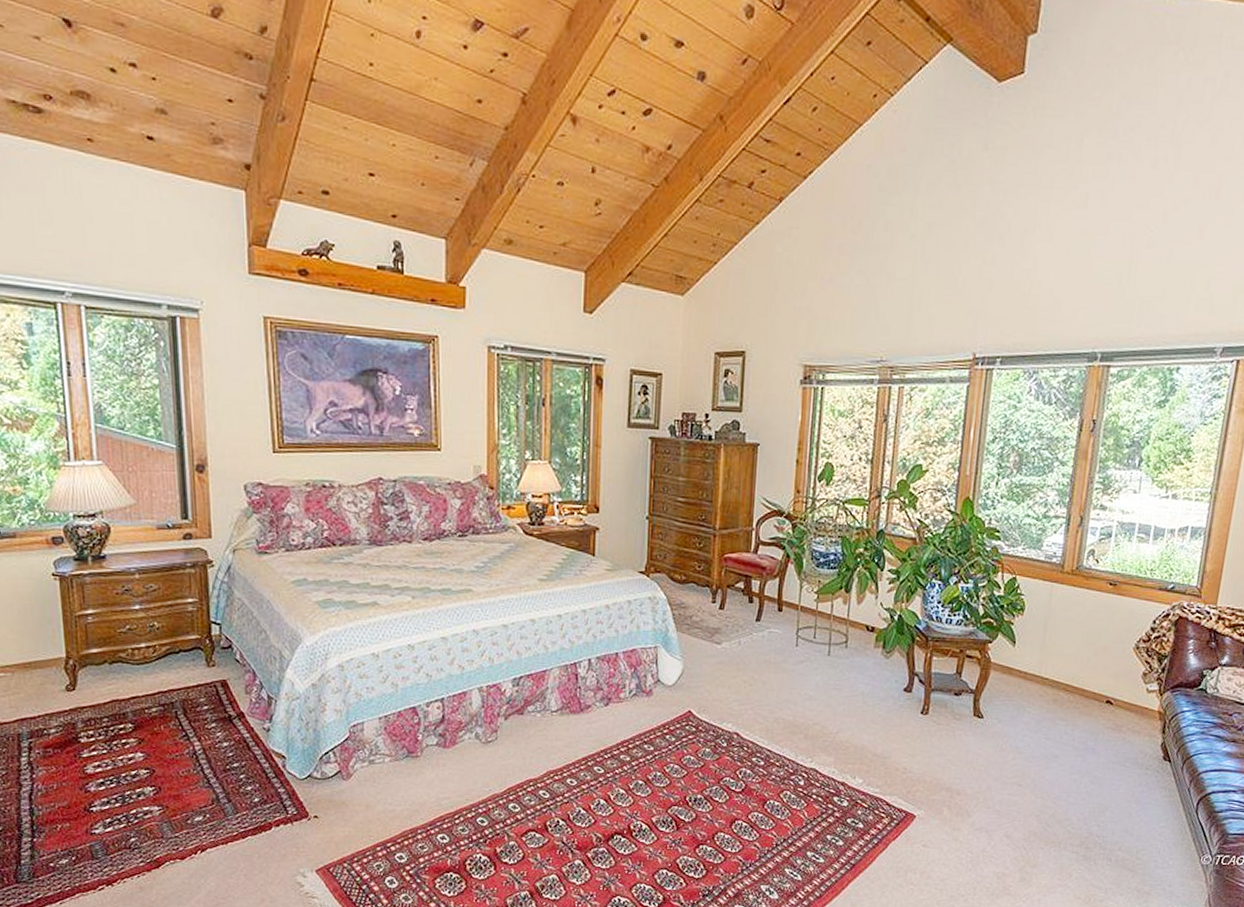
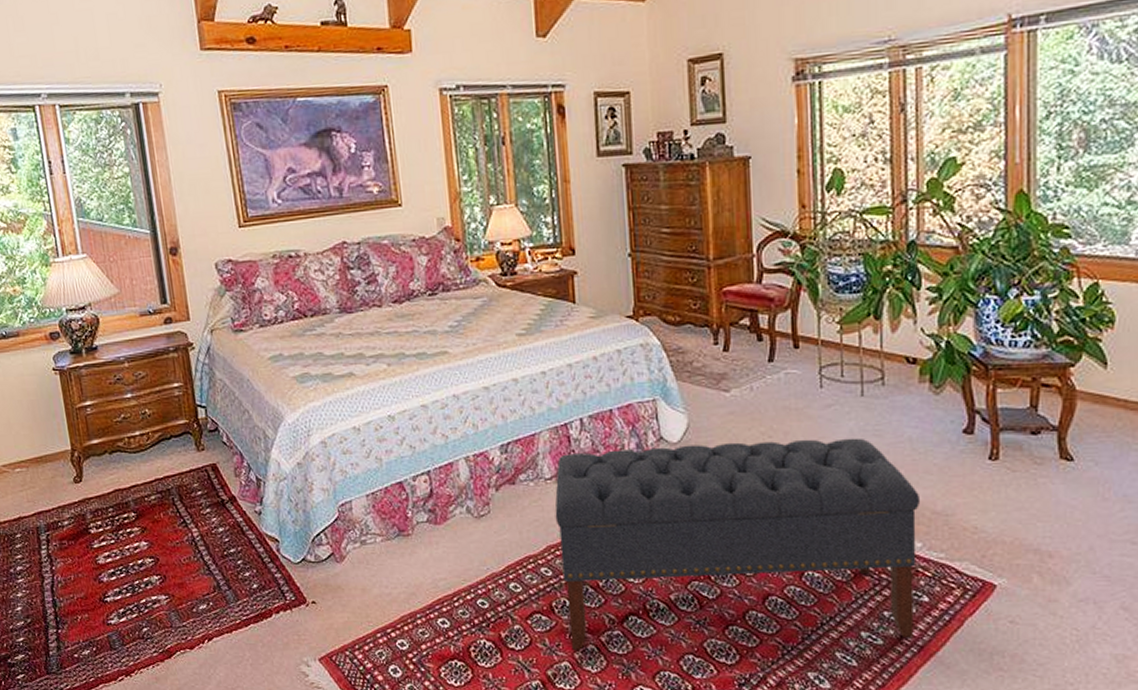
bench: none [557,688,865,865] -> present [554,438,919,650]

